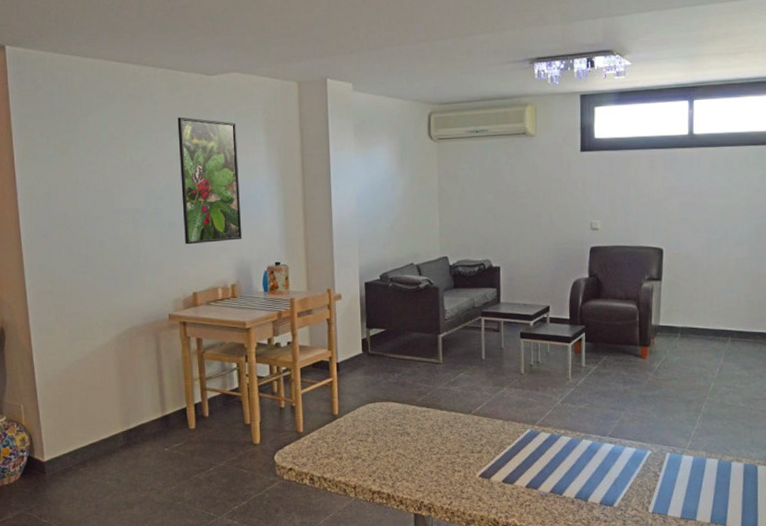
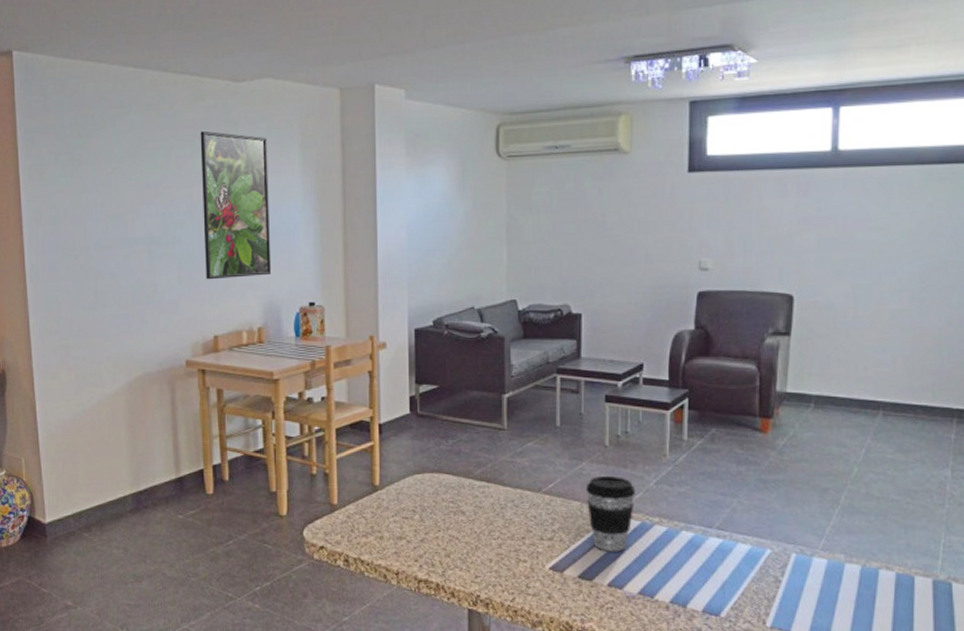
coffee cup: none [506,397,546,460] -> present [585,475,636,552]

